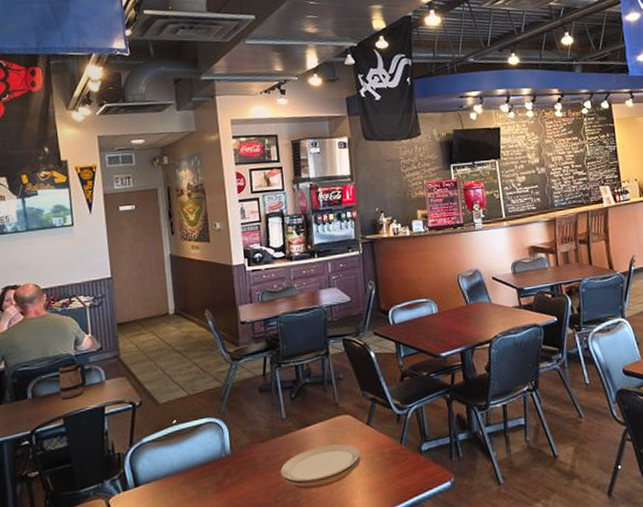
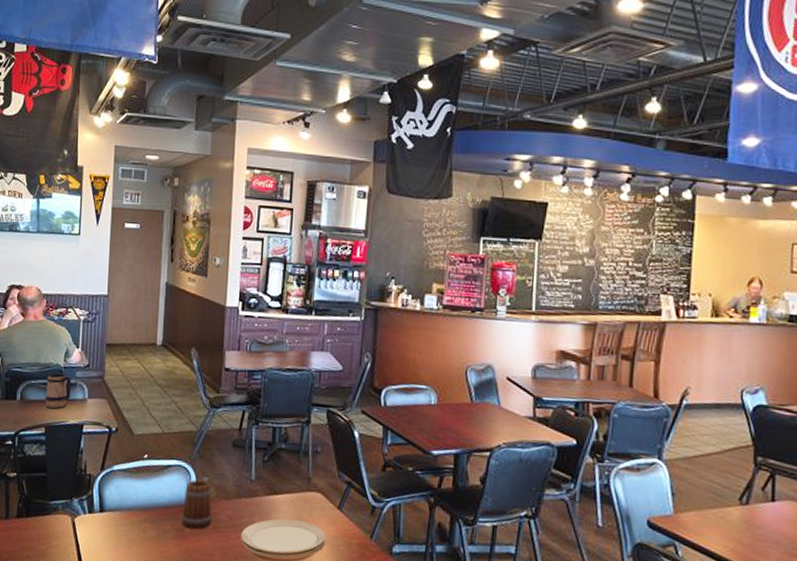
beer mug: none [219,426,251,479] -> present [182,477,212,529]

